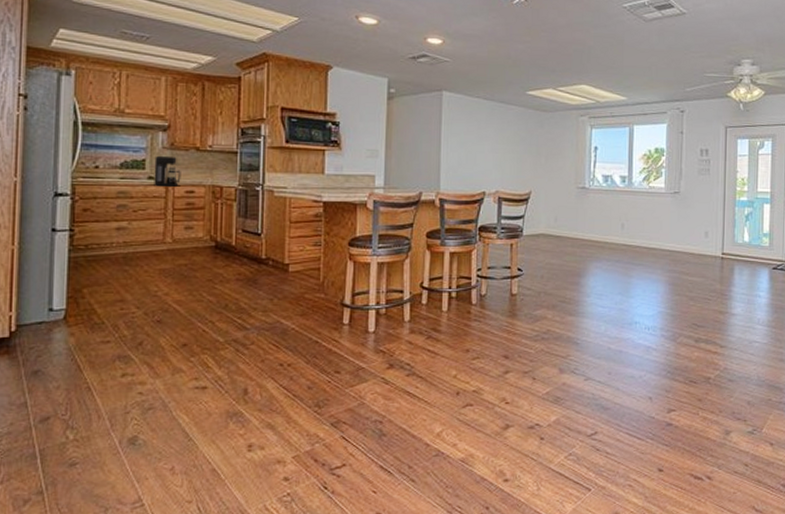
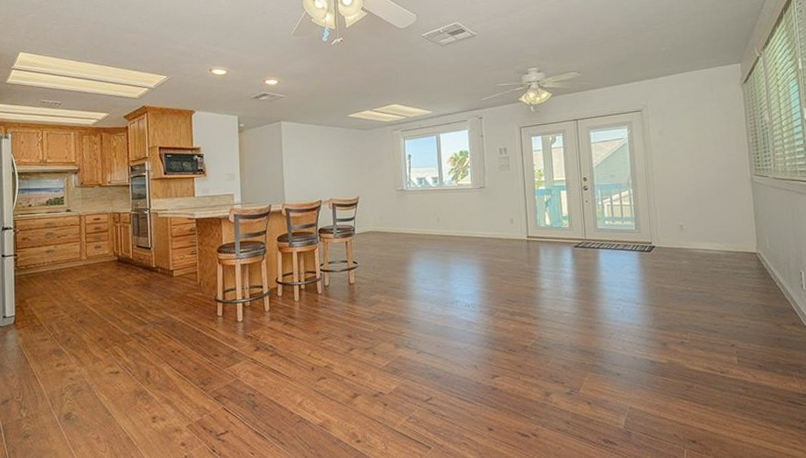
coffee maker: present [154,155,181,188] -> none [70,192,90,217]

